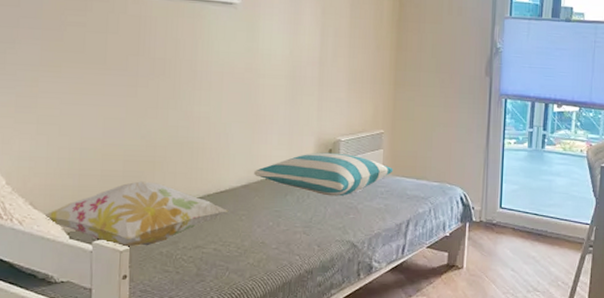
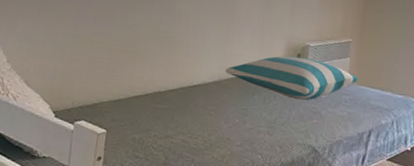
decorative pillow: present [44,181,229,247] -> none [36,69,199,131]

